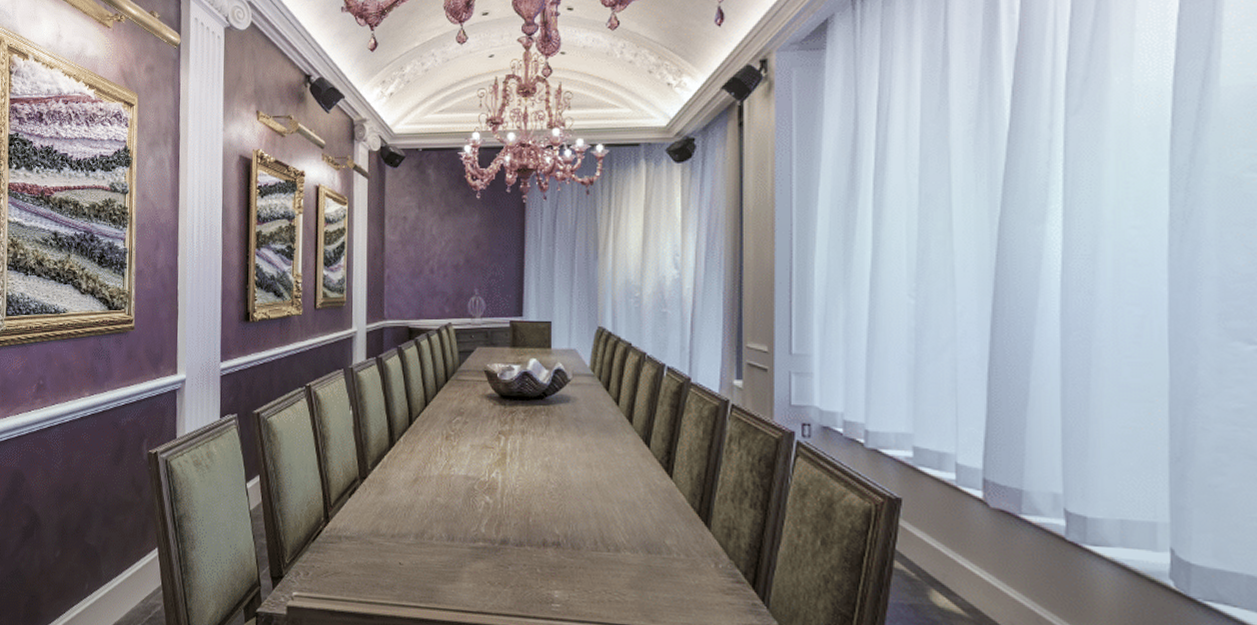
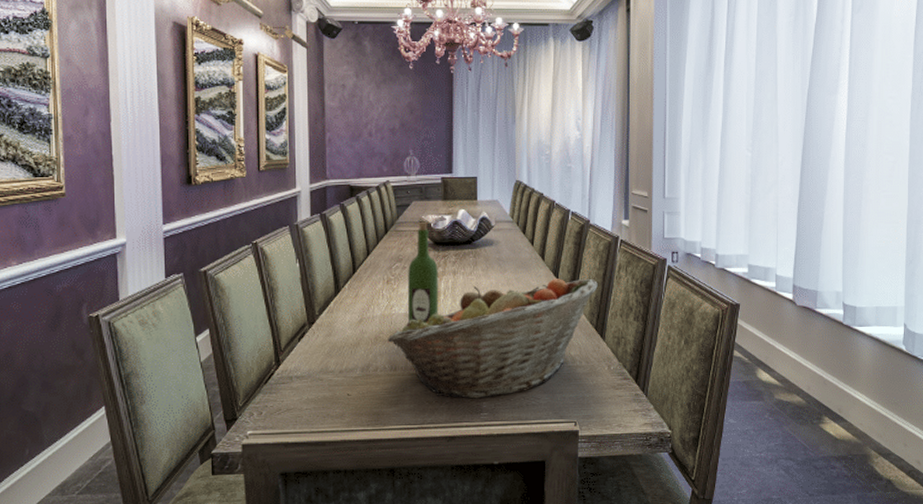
fruit basket: none [445,447,701,586] -> present [387,278,598,399]
wine bottle: none [468,370,504,489] -> present [407,221,439,323]

